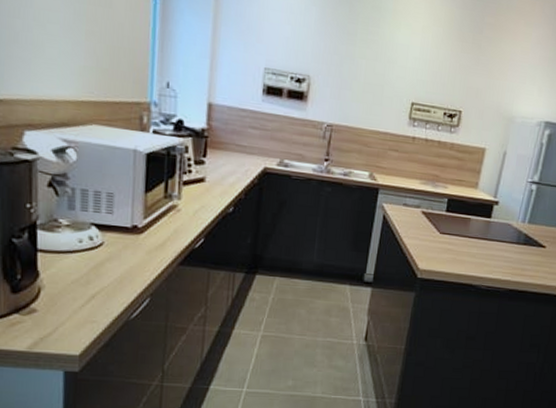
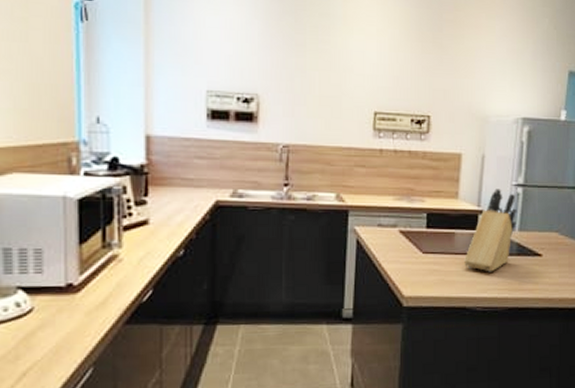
knife block: none [476,183,530,257] -> present [464,189,518,272]

